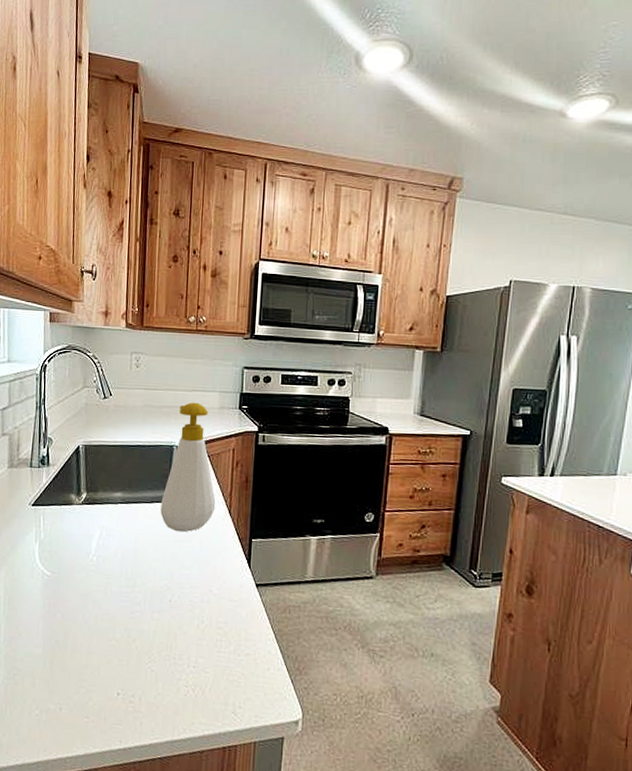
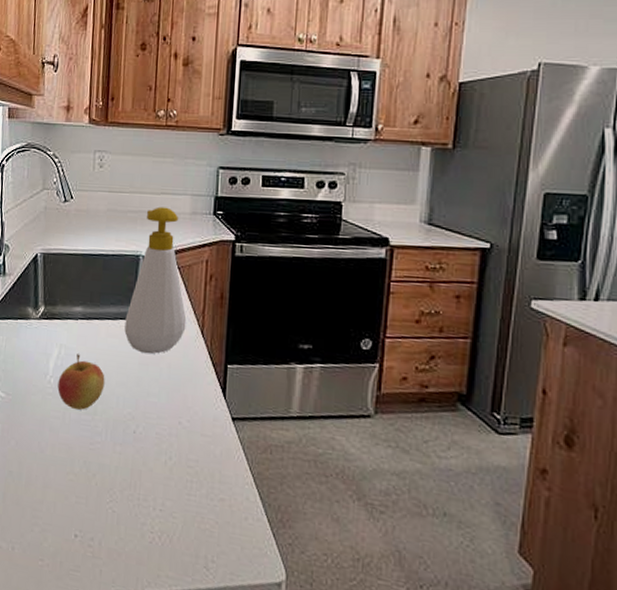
apple: none [100,534,143,584] -> present [57,354,105,410]

